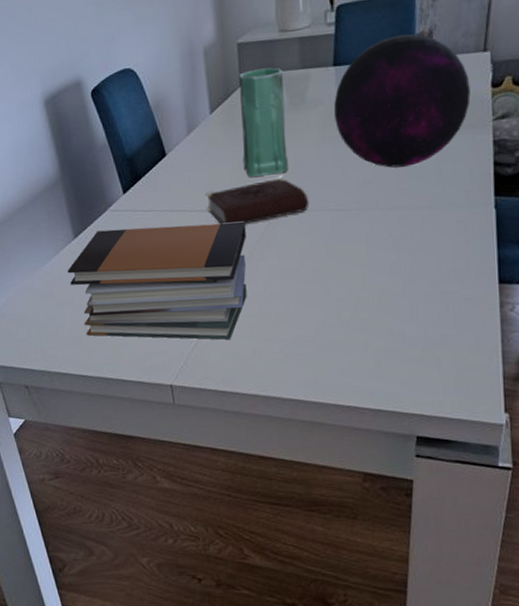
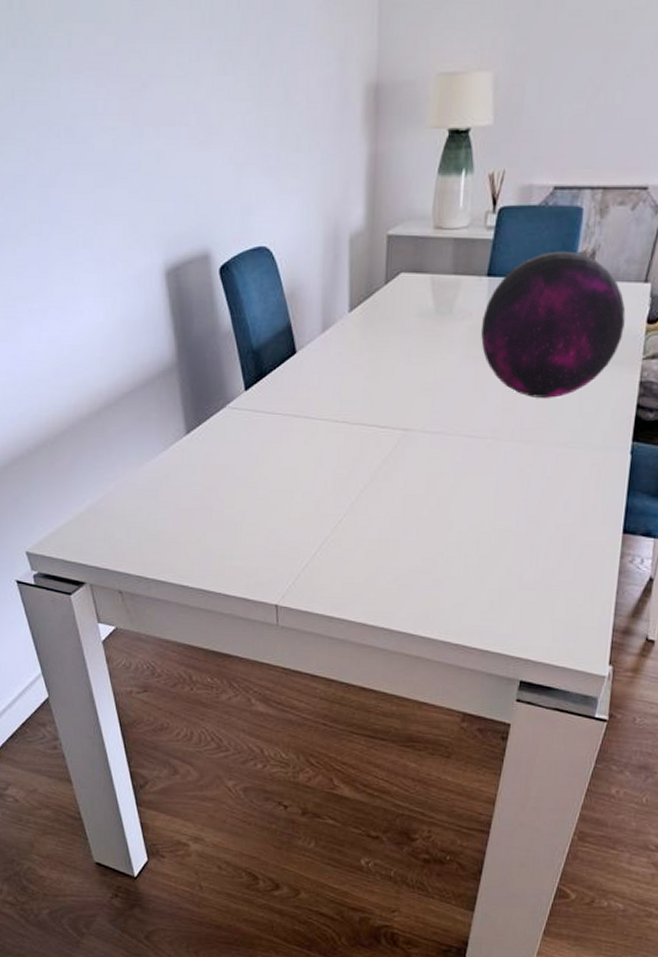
book stack: present [67,222,247,340] -> none [175,429,373,563]
book: present [205,178,309,225] -> none [334,394,443,440]
vase: present [239,67,288,177] -> none [378,268,432,389]

